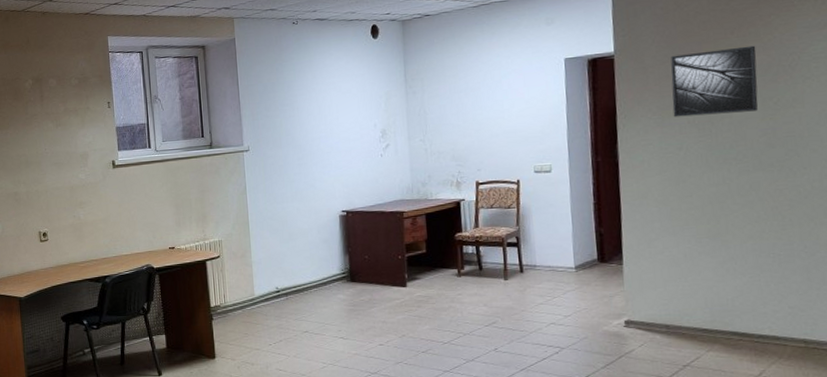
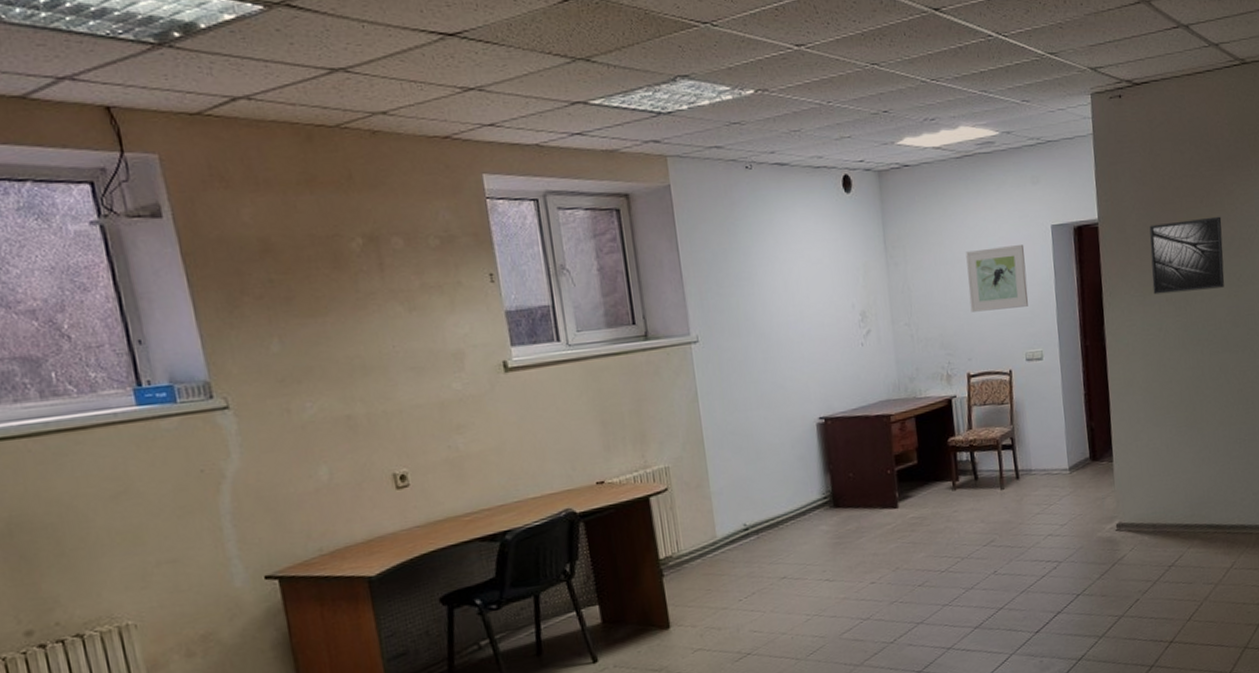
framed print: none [479,76,539,131] -> present [966,245,1029,312]

